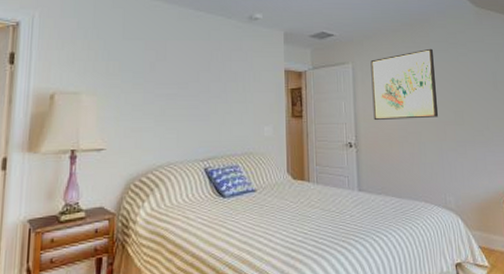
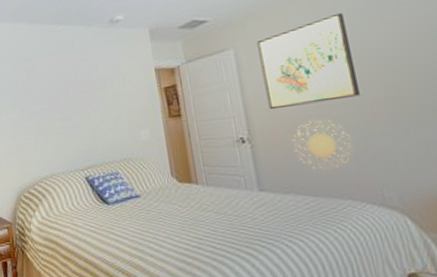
decorative wall piece: none [388,133,430,176] -> present [292,120,353,171]

